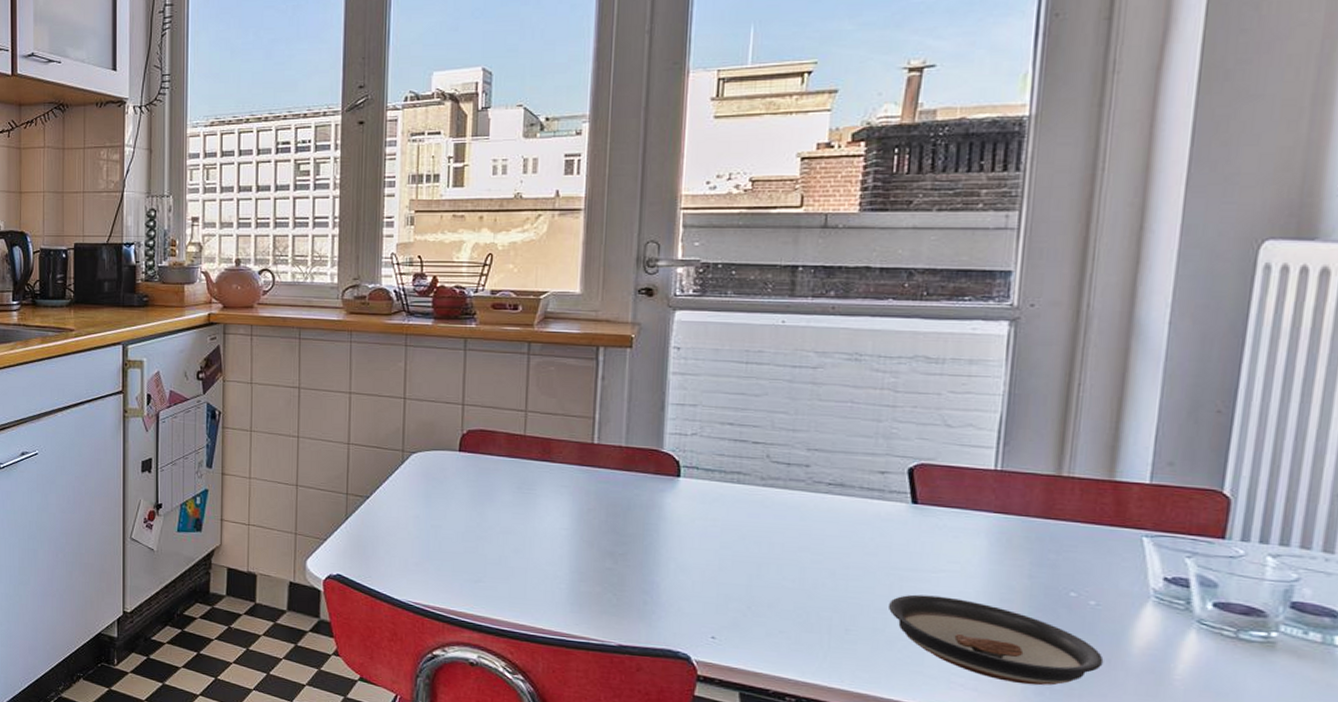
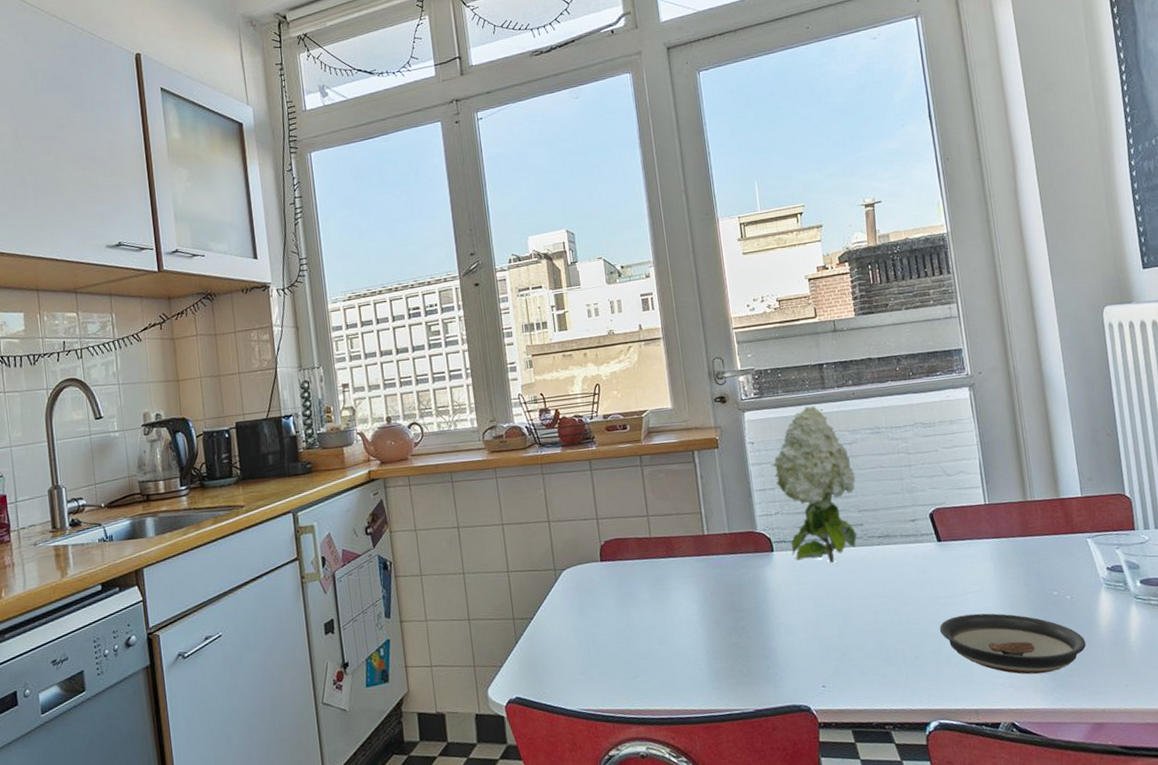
flower: none [697,315,813,504] -> present [770,406,857,563]

